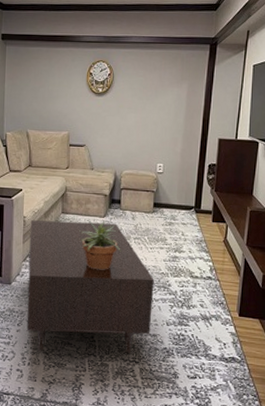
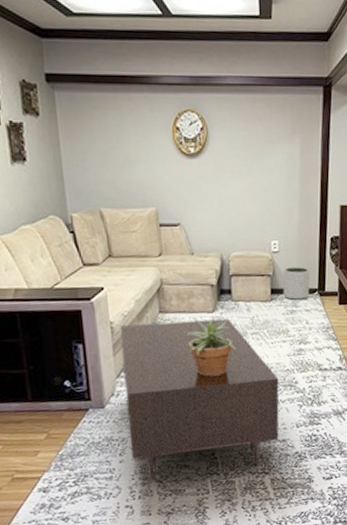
plant pot: none [164,186,189,214] -> present [283,267,310,300]

